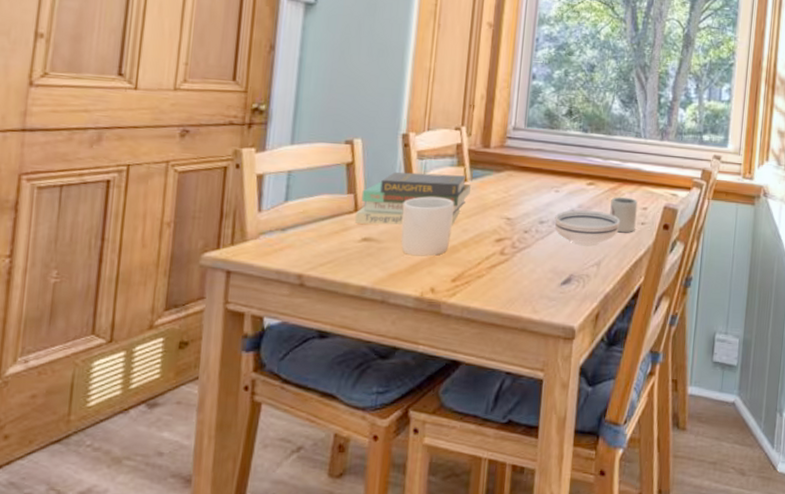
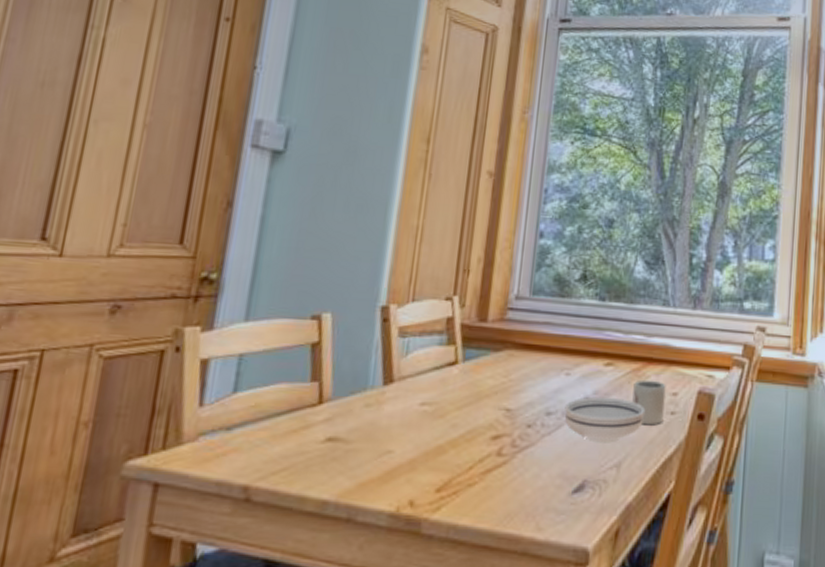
books: present [354,171,471,226] -> none [317,353,463,421]
mug: present [400,196,455,257] -> none [373,383,443,460]

